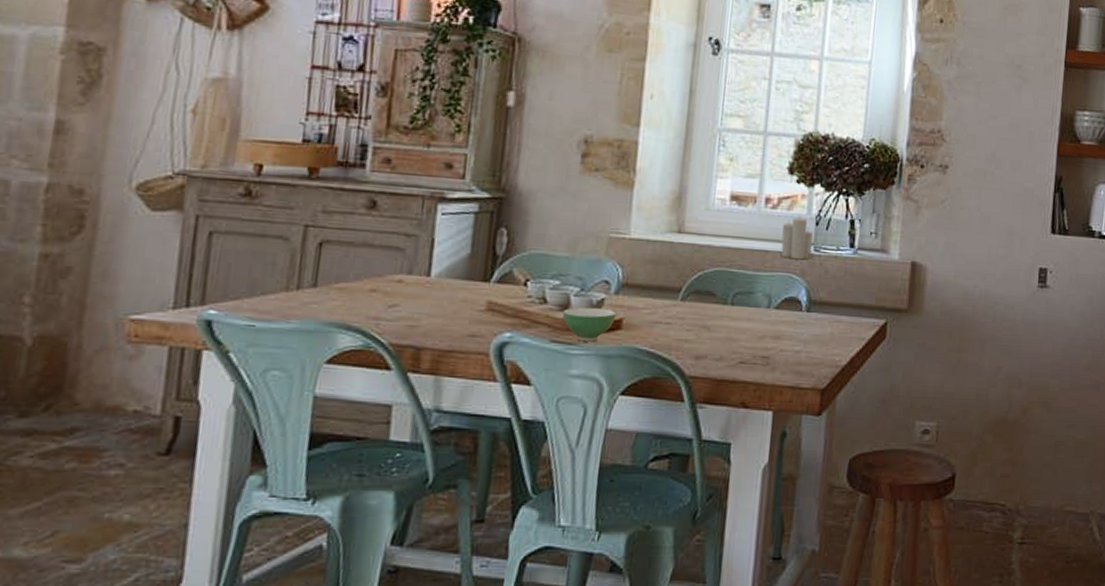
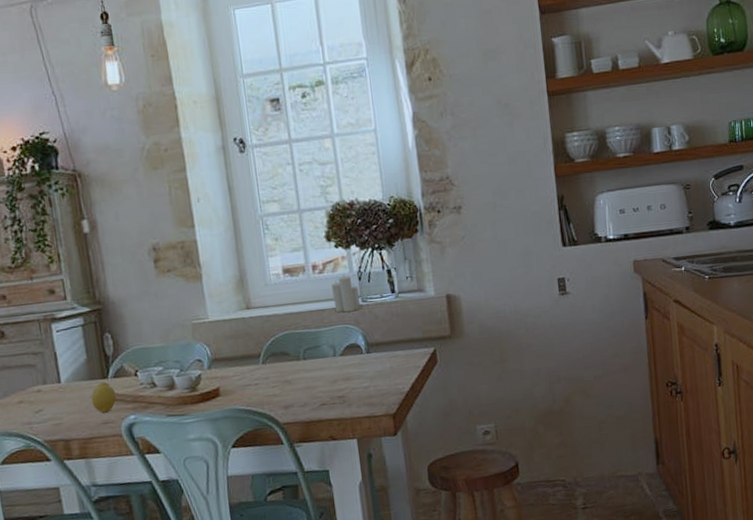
fruit: none [462,285,495,324] -> present [91,381,117,413]
bowl: present [562,306,618,342] -> none [170,381,215,412]

